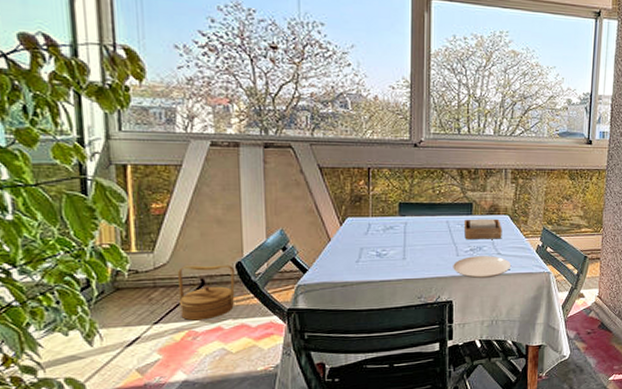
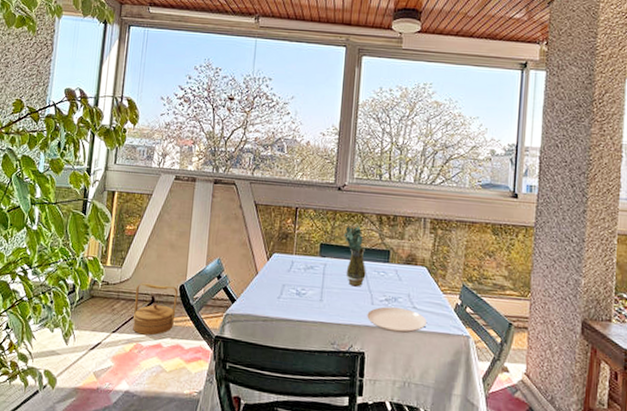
vase: none [423,180,449,241] -> present [343,223,366,287]
napkin holder: present [463,218,503,240] -> none [380,266,419,292]

